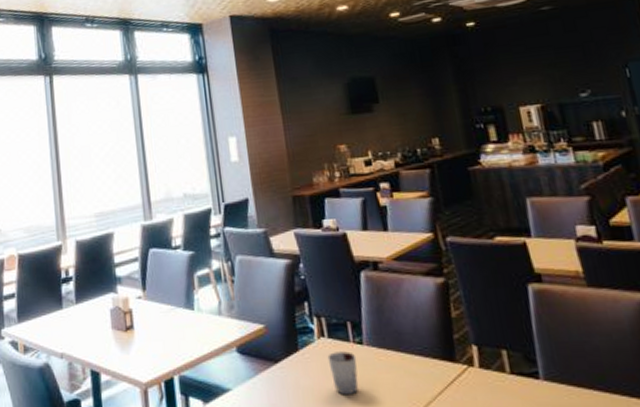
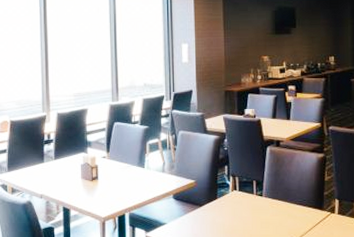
cup: present [327,351,359,395] -> none [237,200,257,230]

